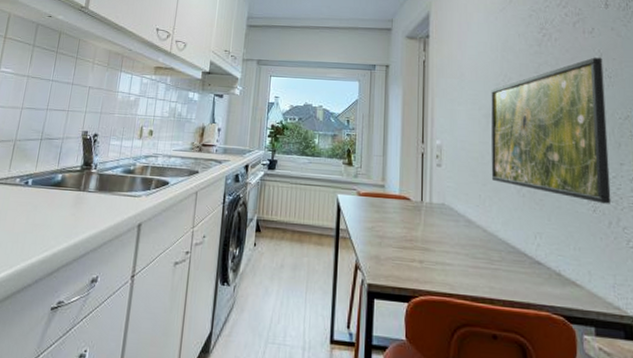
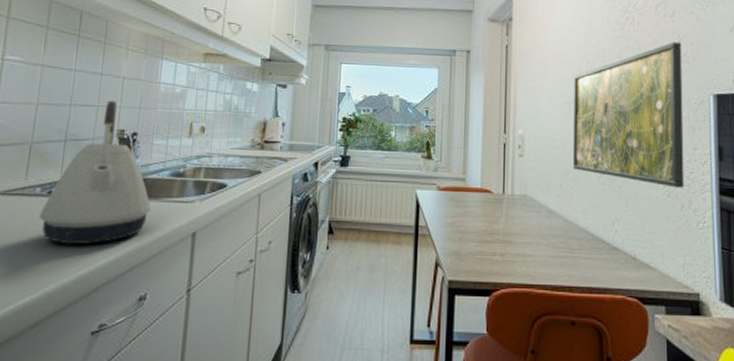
kettle: none [16,106,106,229] -> present [38,100,152,245]

